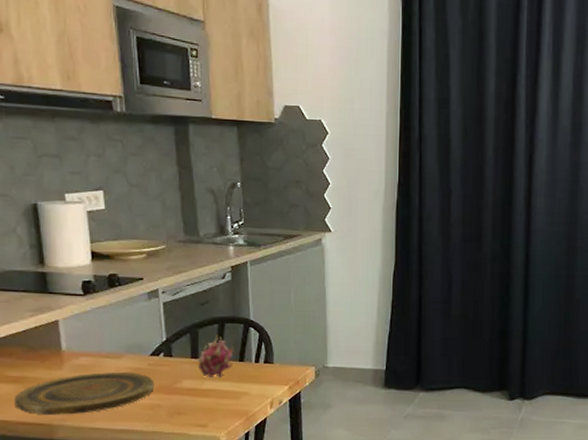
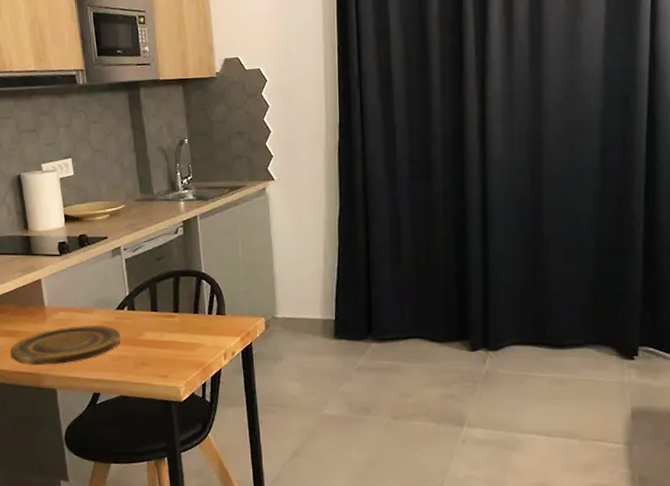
fruit: present [197,333,234,379] -> none [156,286,189,331]

